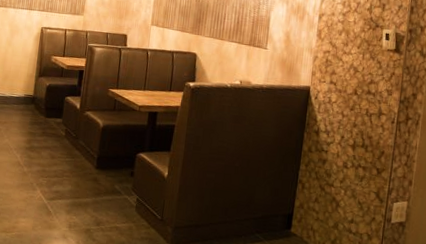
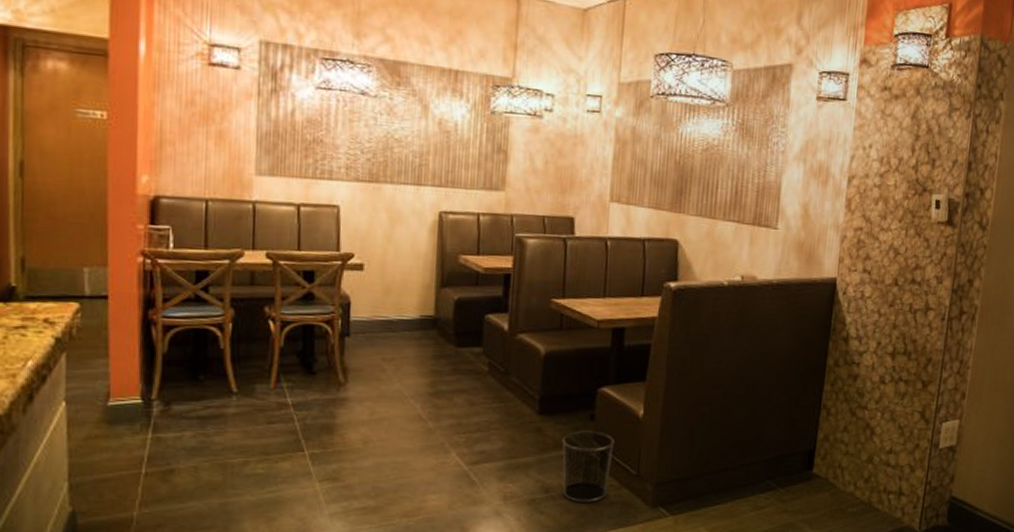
waste bin: none [109,183,147,236] -> present [561,430,615,502]

